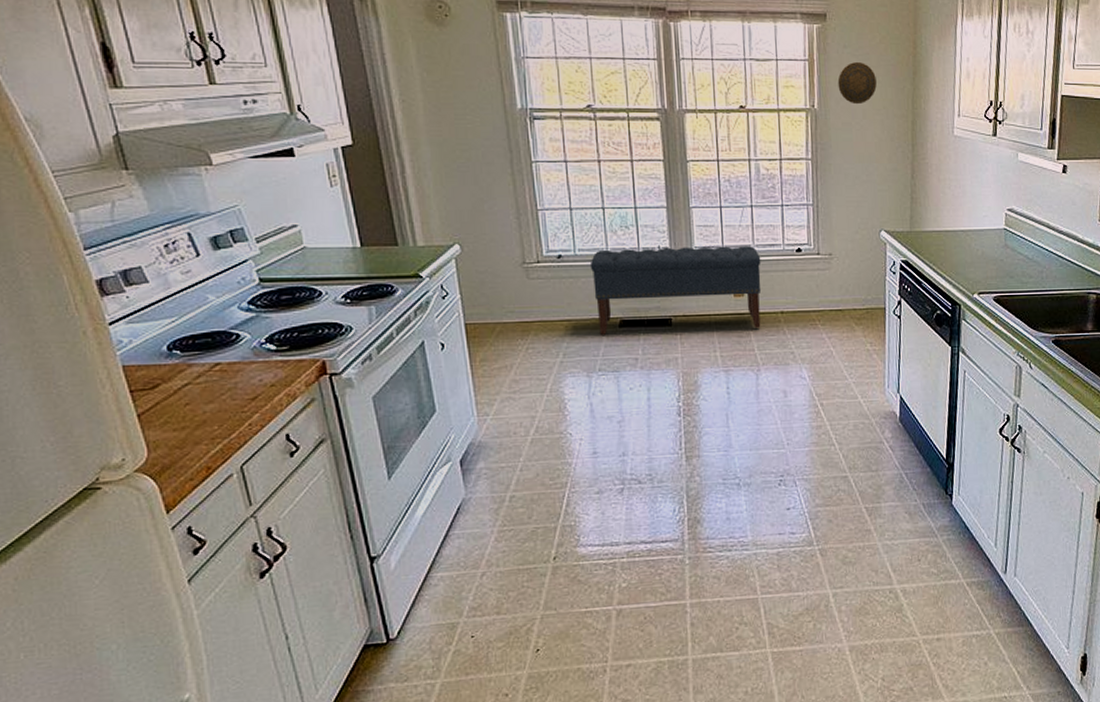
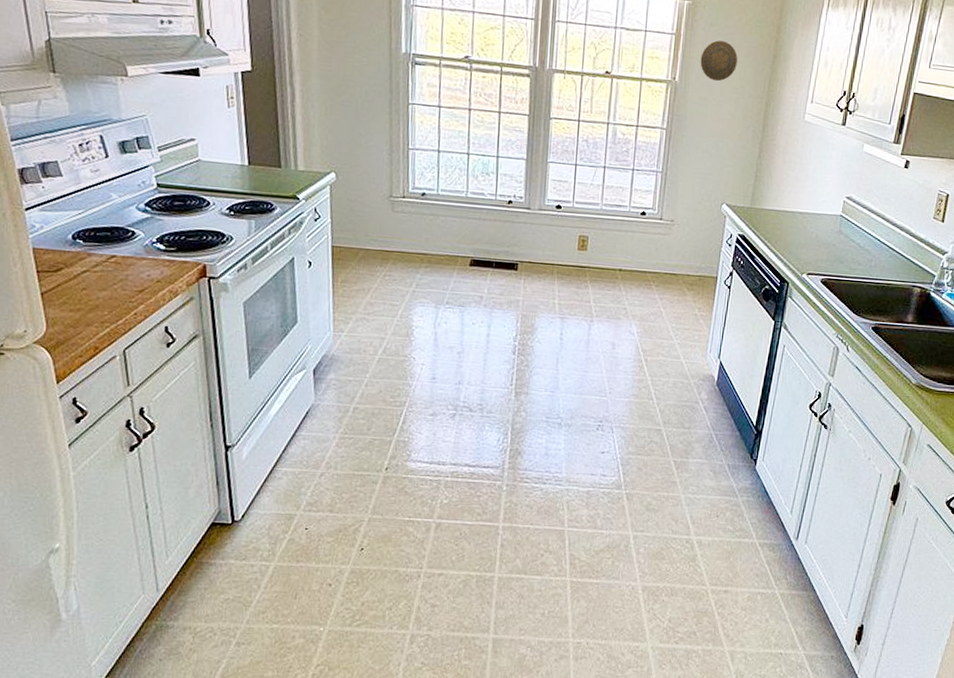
bench: present [589,246,762,335] -> none [449,192,607,282]

